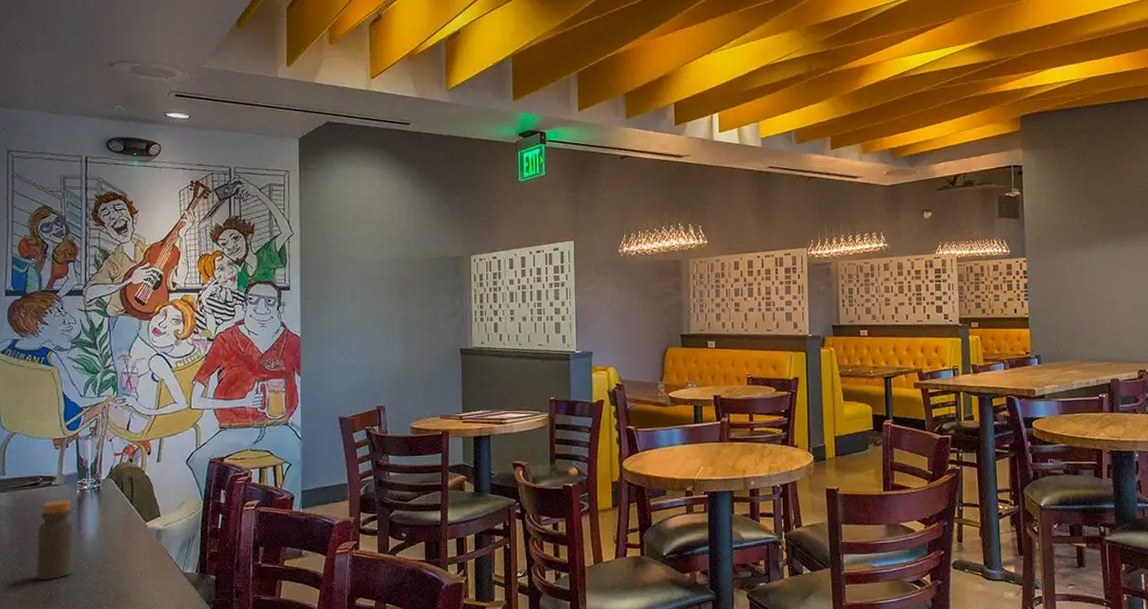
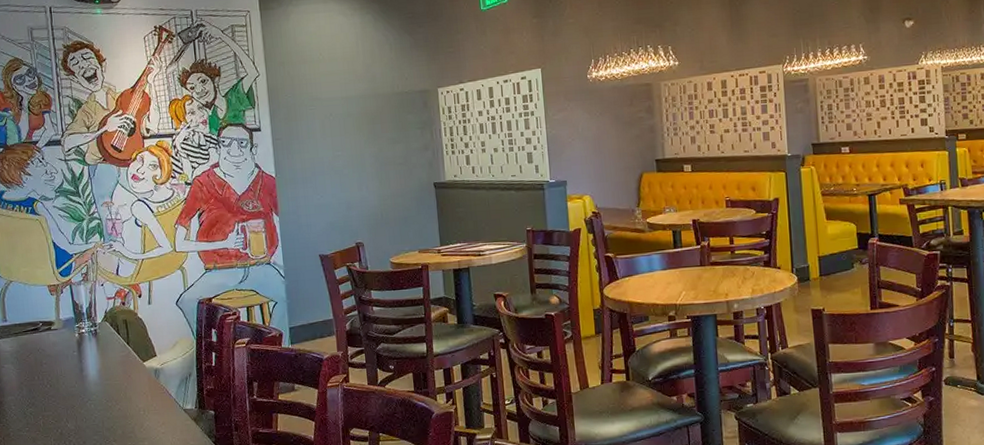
bottle: present [36,499,74,581] -> none [43,343,79,420]

